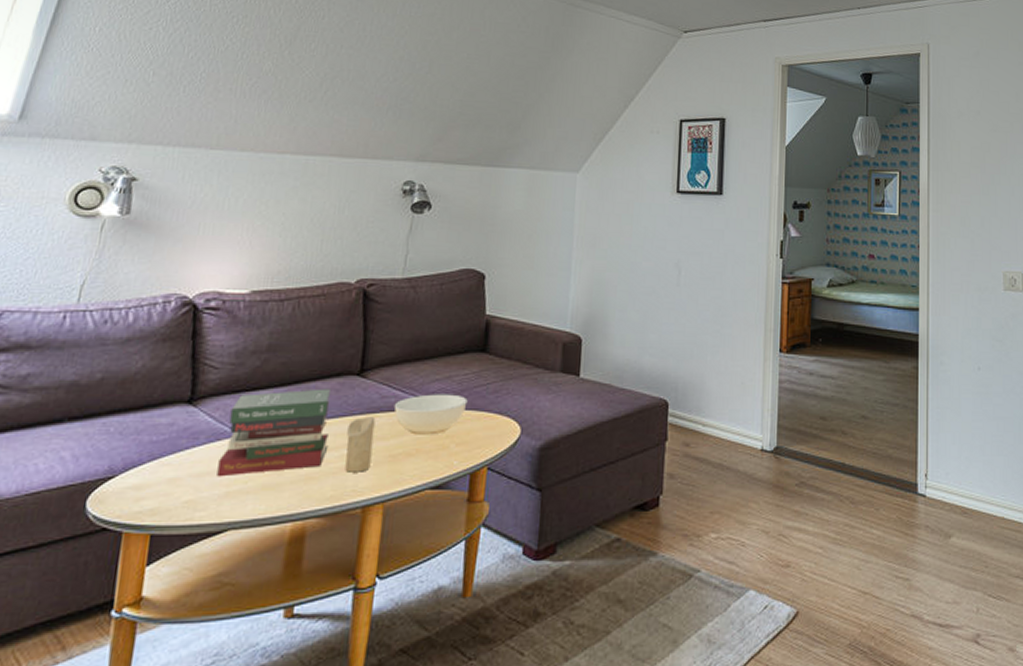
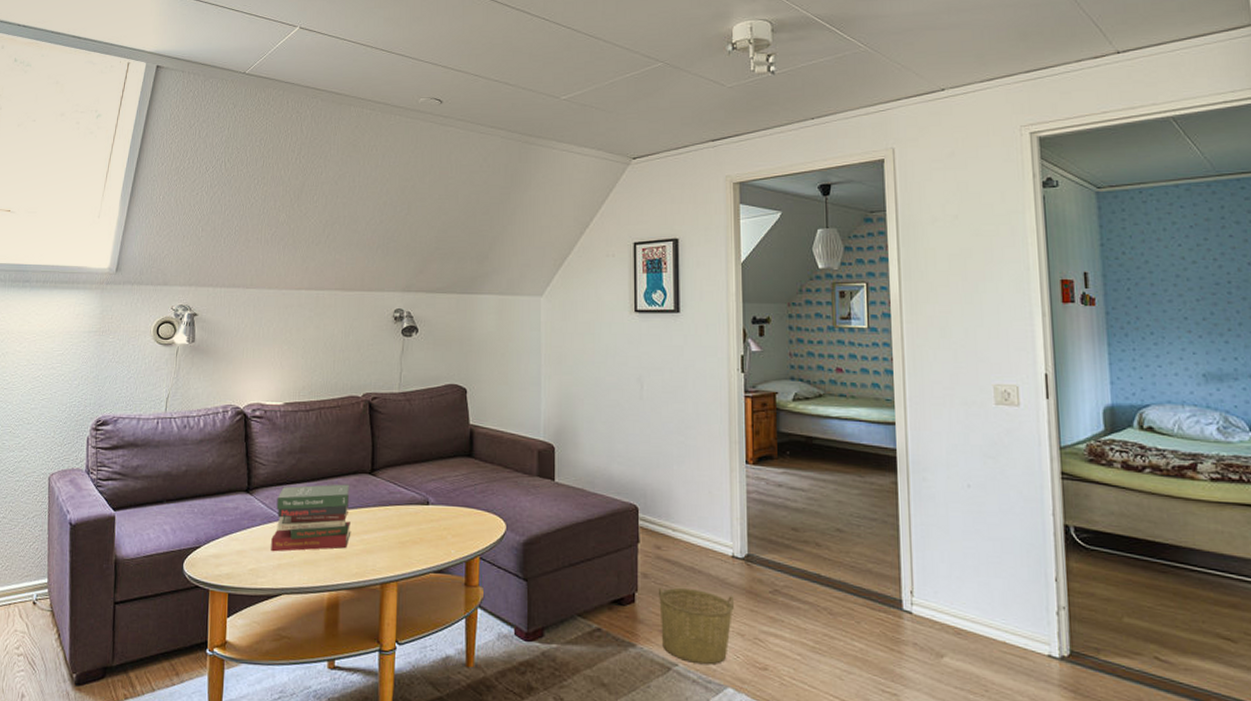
candle: present [345,417,376,472] -> none [365,509,386,555]
bowl: present [393,394,468,435] -> none [399,492,459,527]
basket: none [684,486,760,568] -> present [659,587,734,665]

